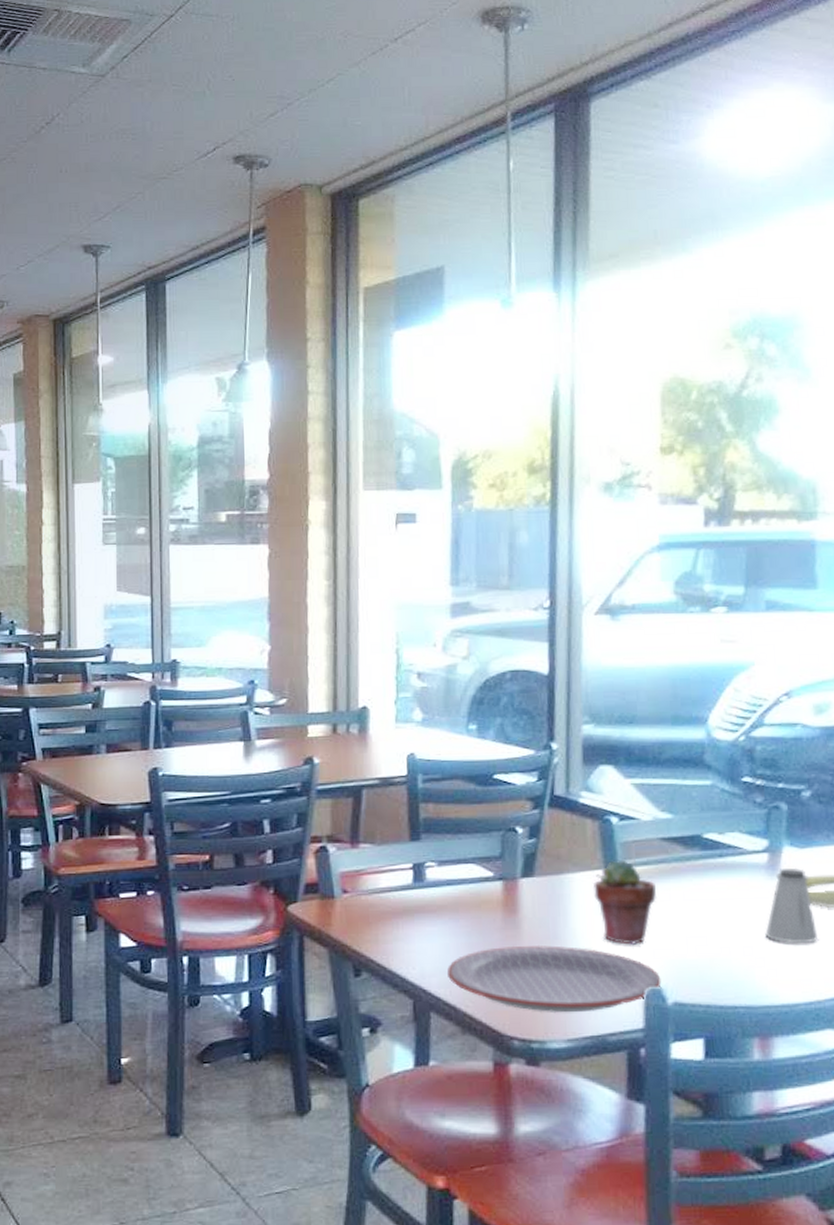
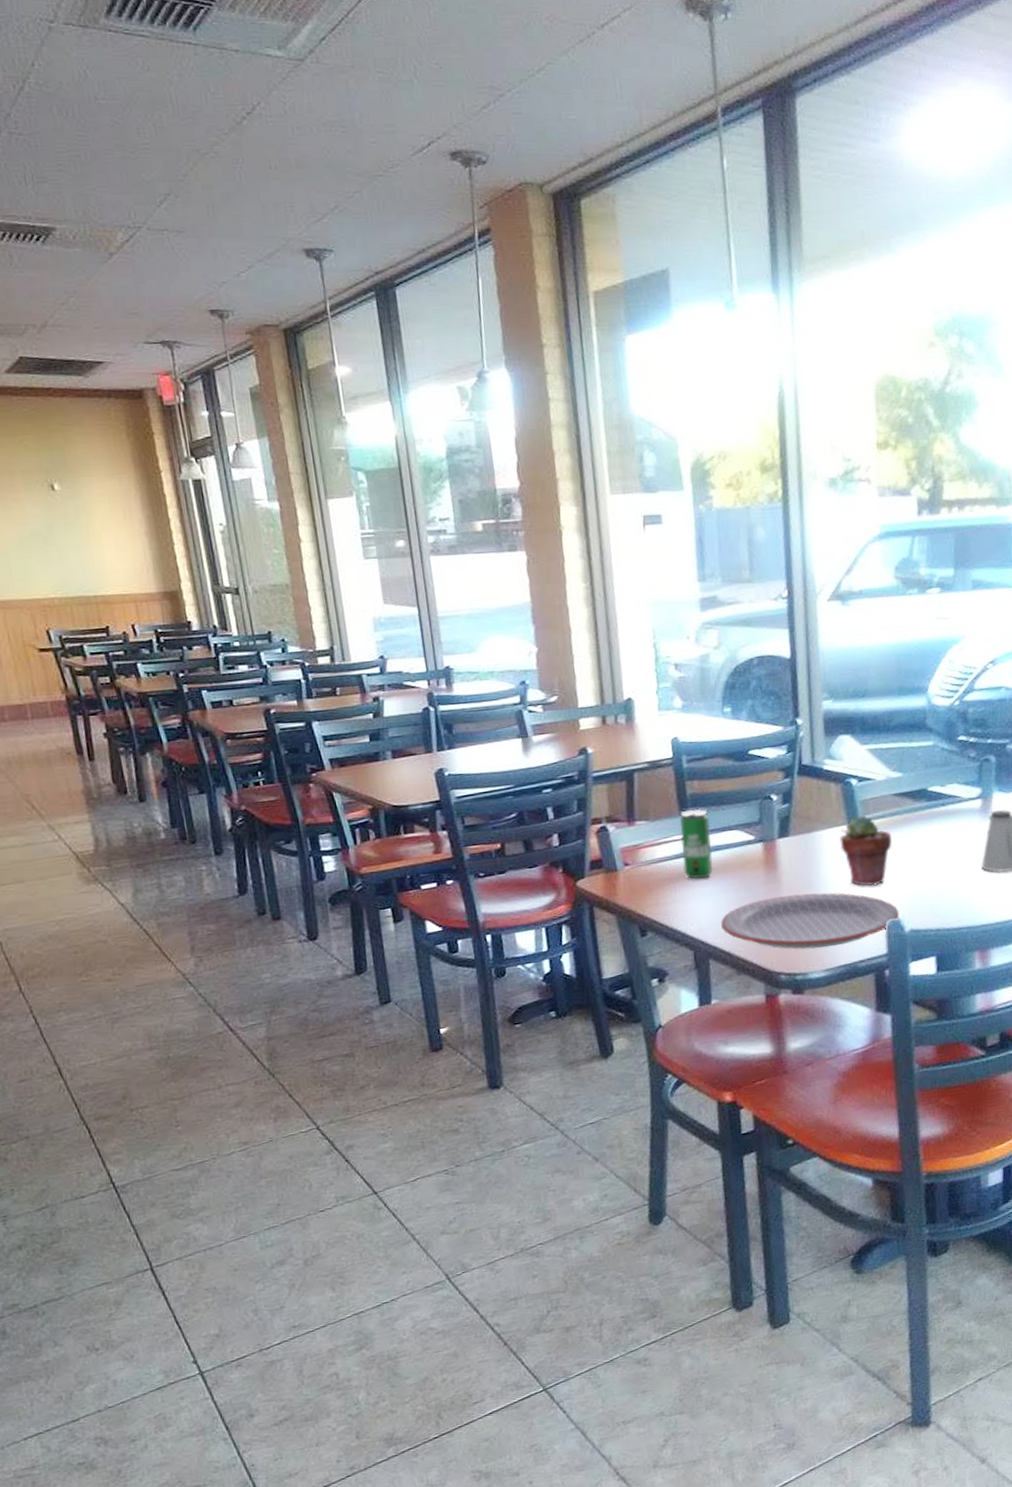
beverage can: none [408,835,444,916] -> present [679,808,713,880]

